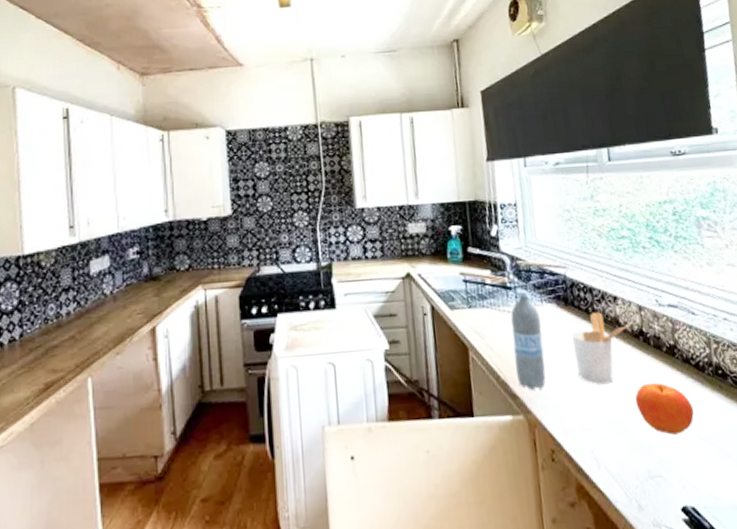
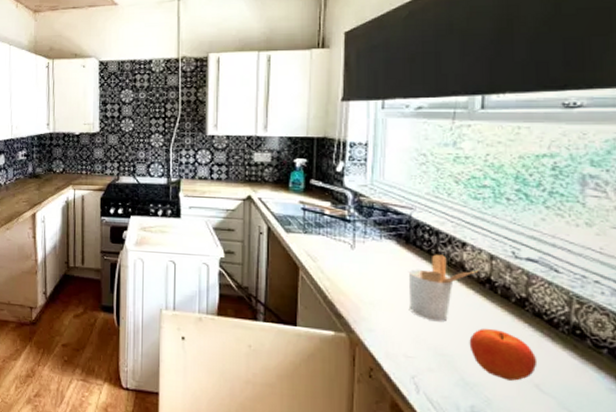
water bottle: present [510,290,546,390] -> none [343,224,377,315]

